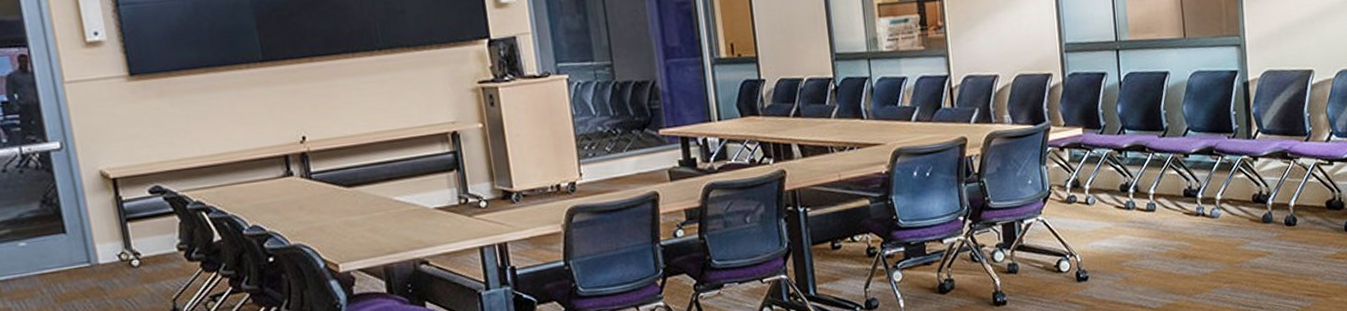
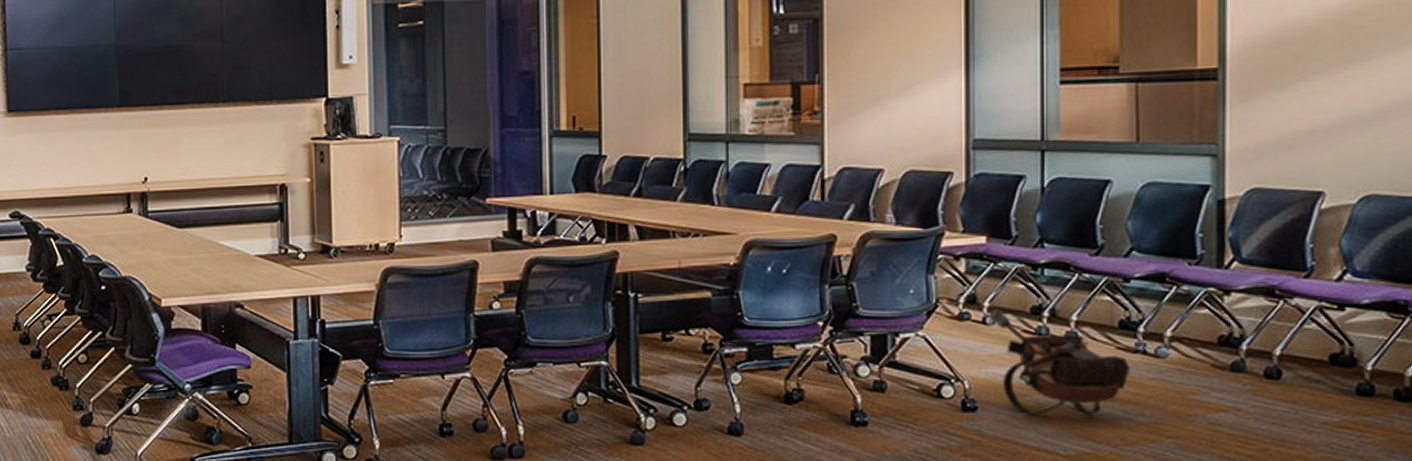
backpack: none [1089,189,1195,280] -> present [988,308,1130,419]

